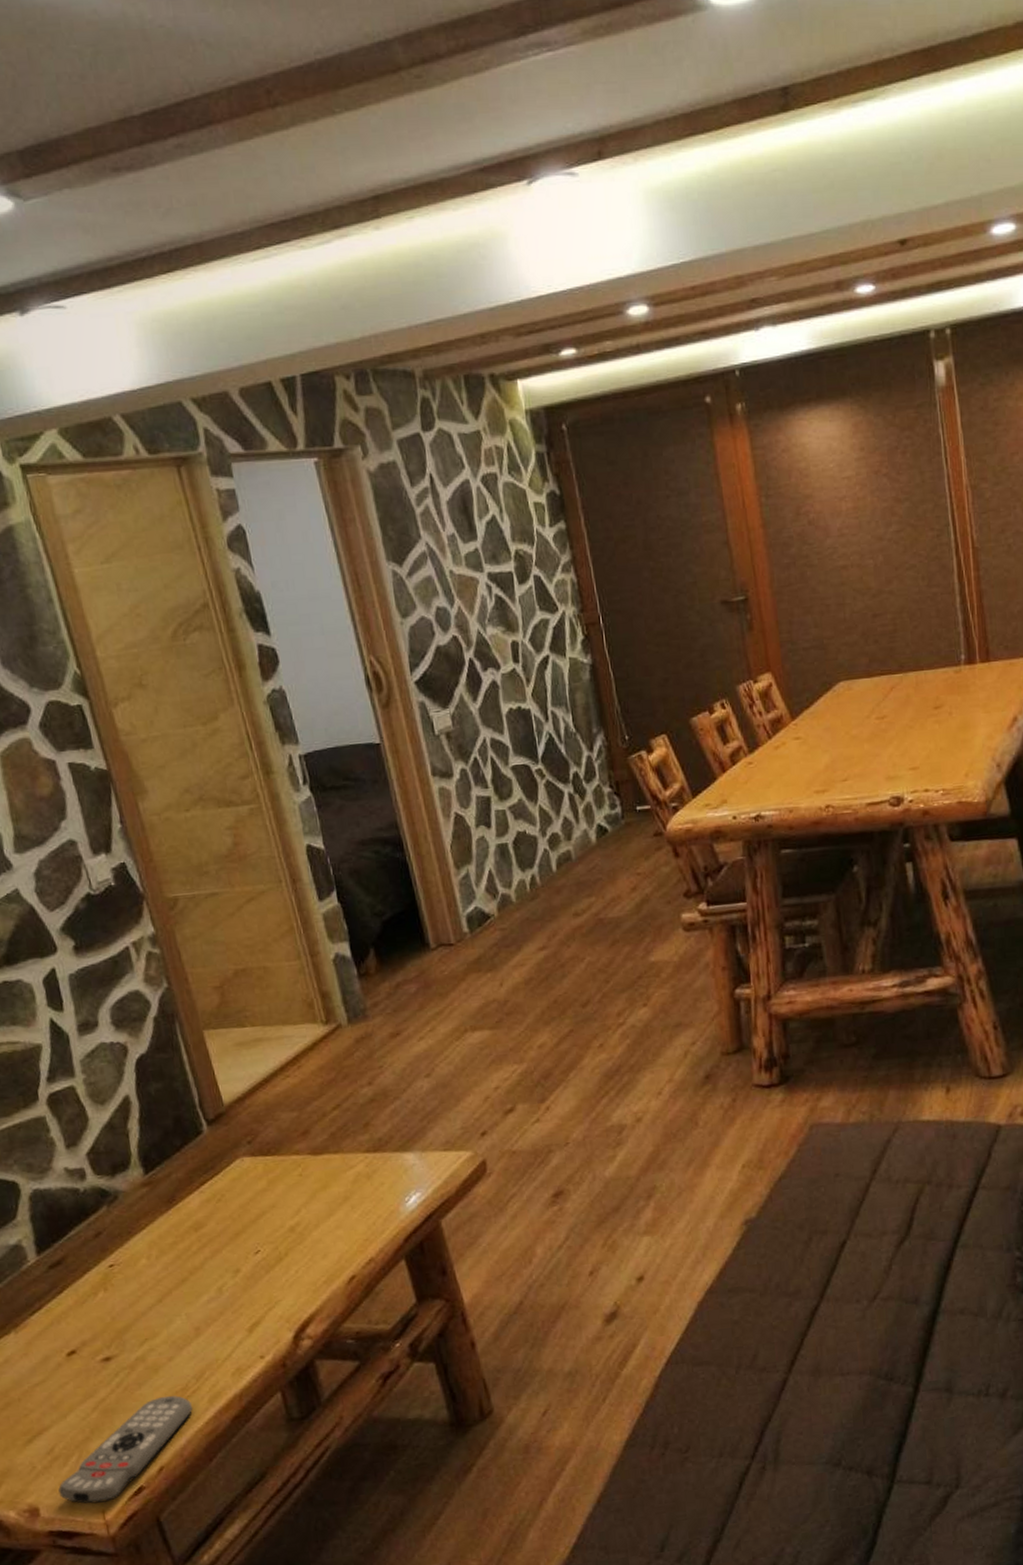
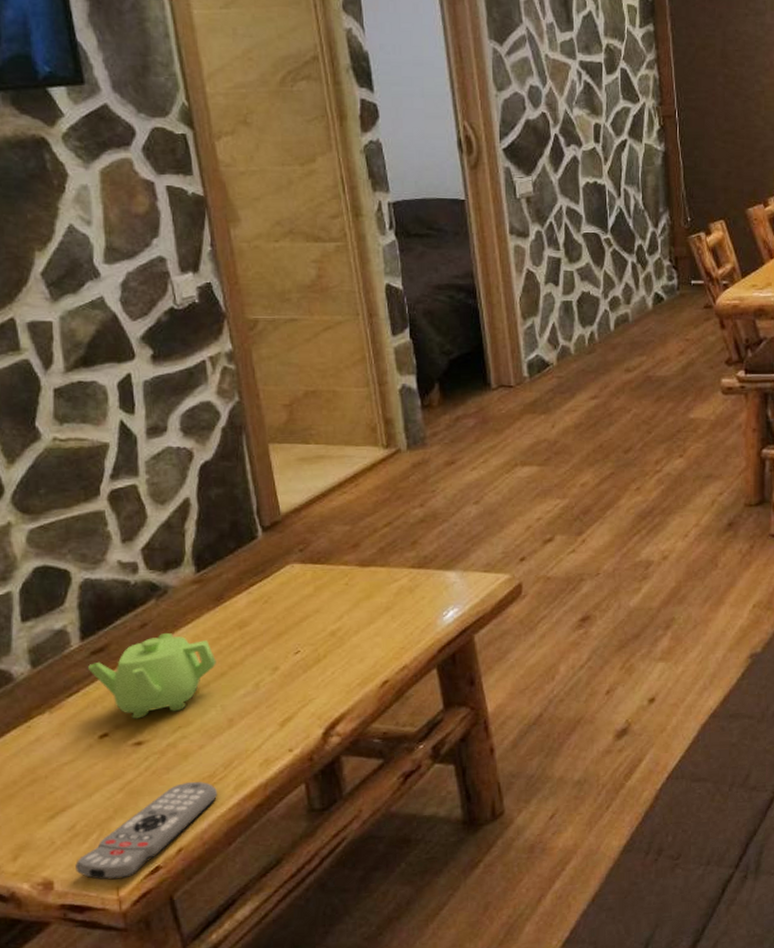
teapot: none [48,1241,176,1334] -> present [88,633,216,719]

